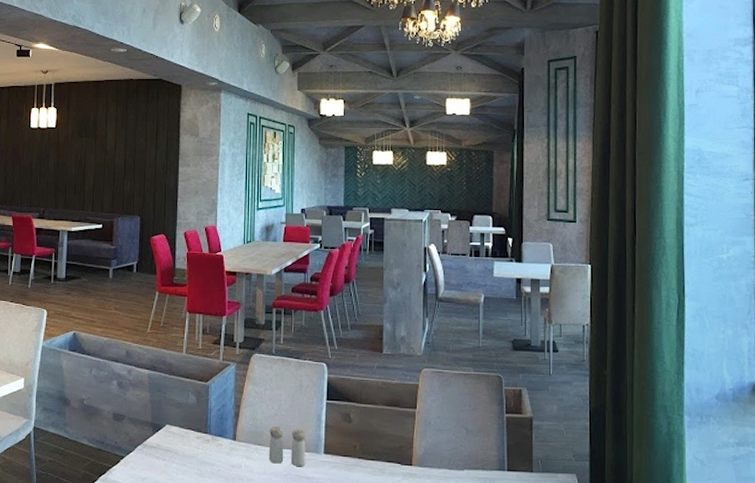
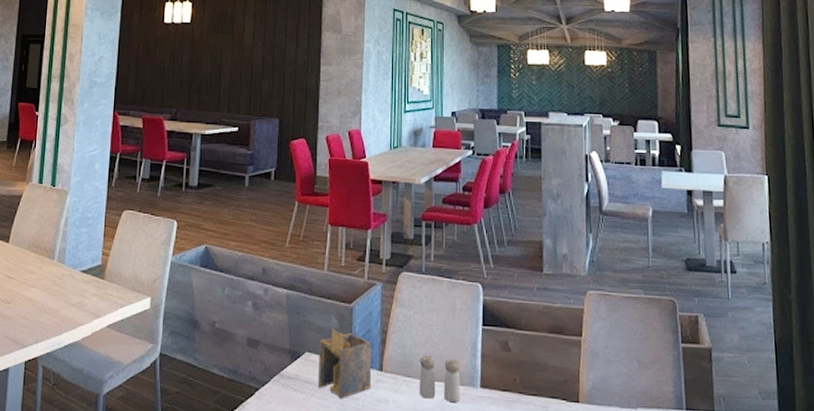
napkin holder: none [177,404,226,464] -> present [317,328,372,398]

